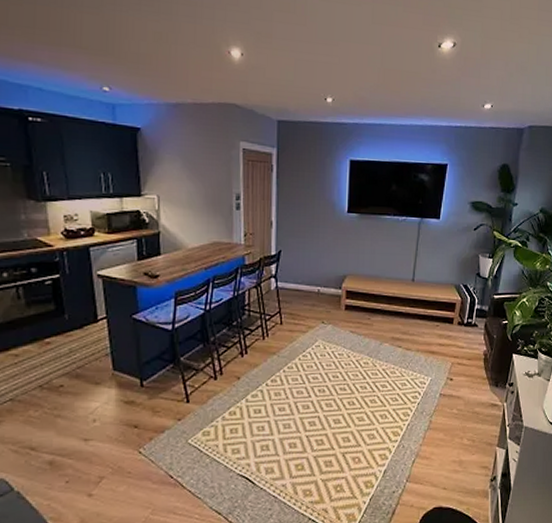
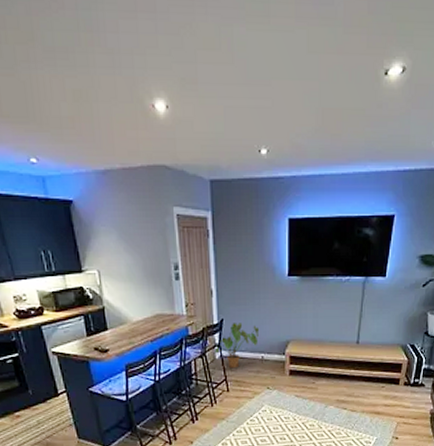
house plant: none [270,255,317,301] -> present [214,323,260,369]

